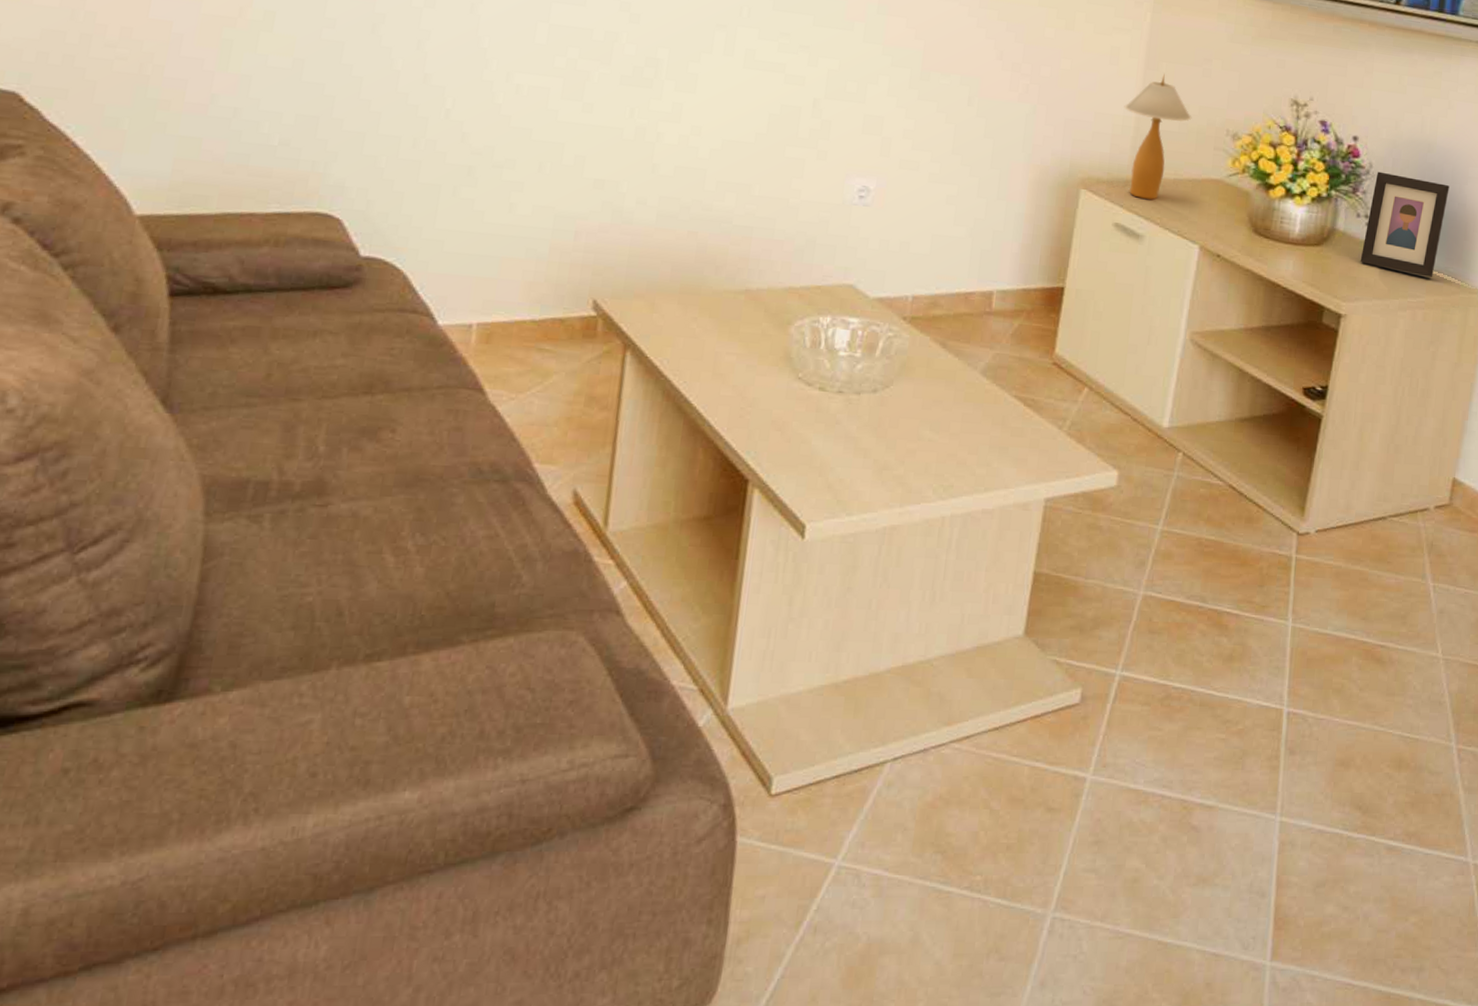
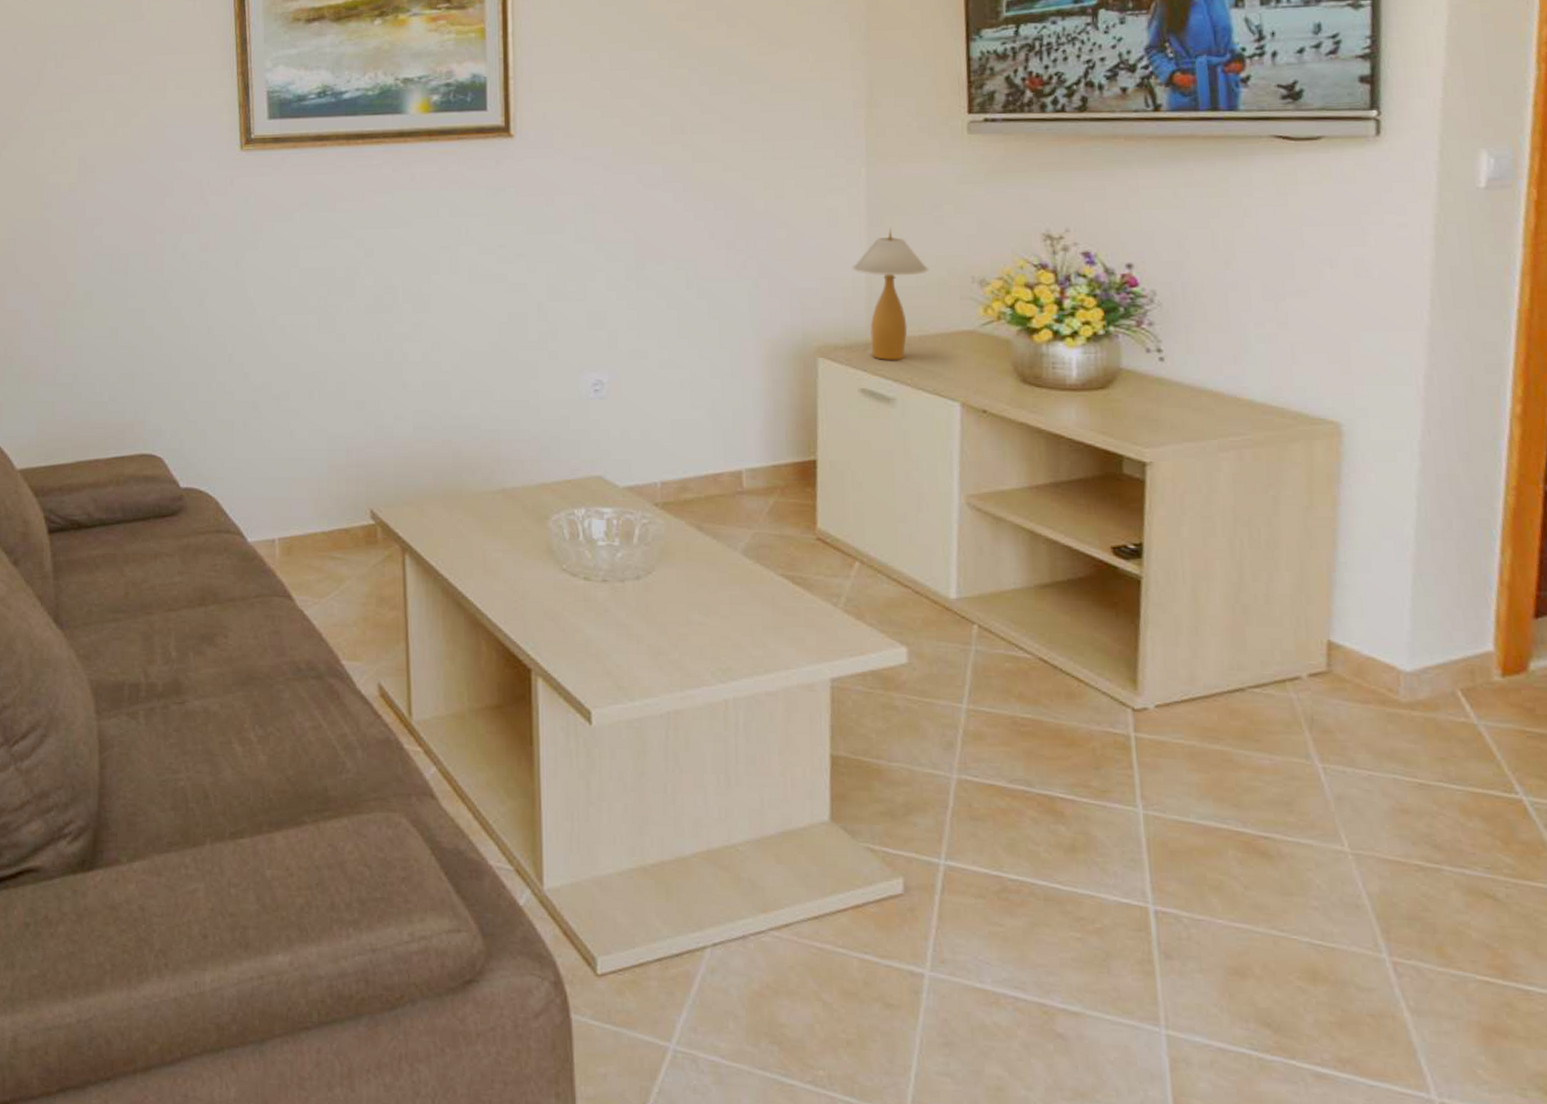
picture frame: present [1360,171,1450,277] -> none [1159,299,1263,411]

